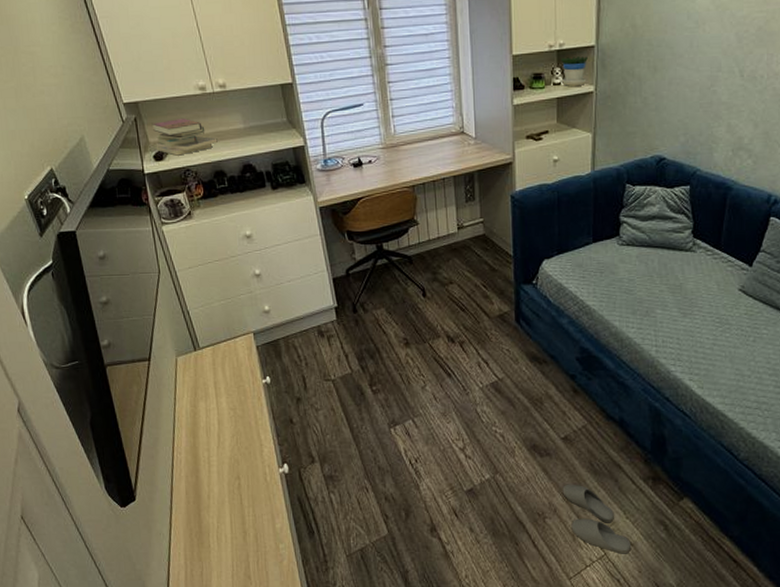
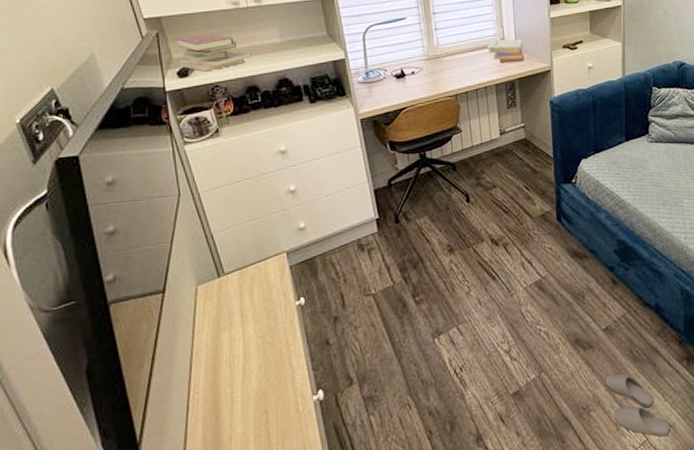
books: none [445,128,485,154] -> present [487,39,525,64]

